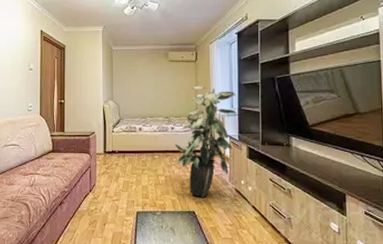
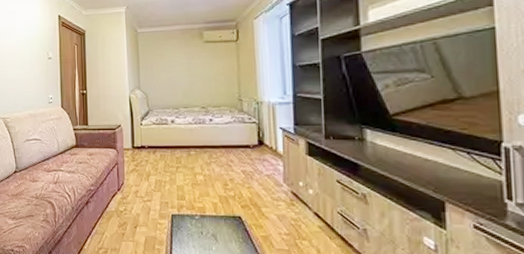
indoor plant: present [174,85,237,198] -> none [214,69,291,201]

